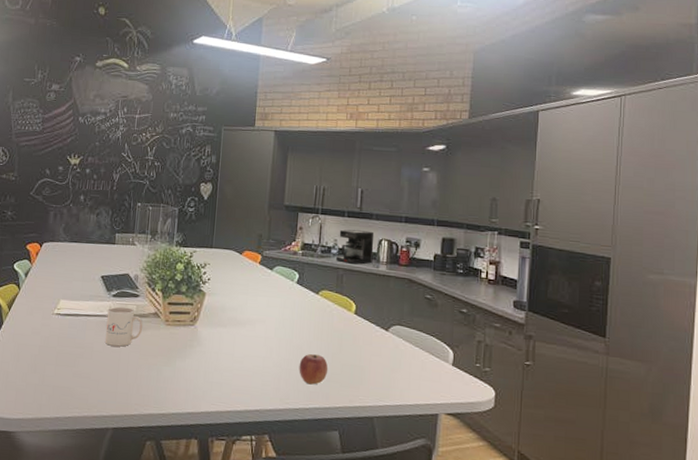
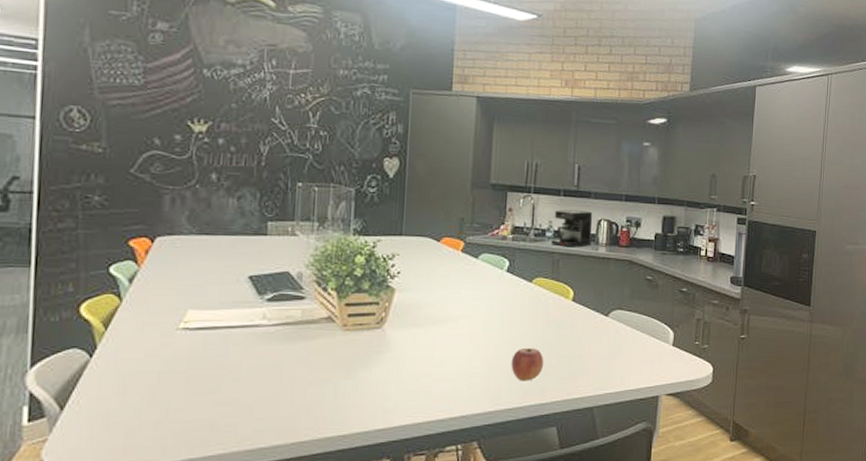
mug: present [104,306,143,347] -> none [258,313,312,362]

